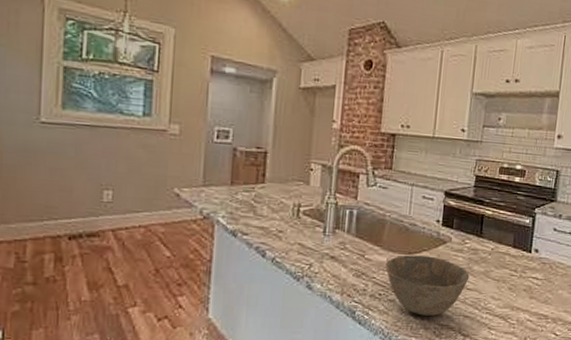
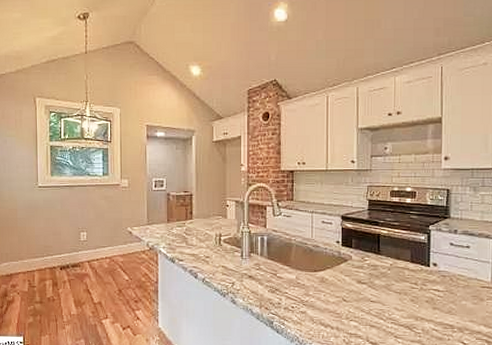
bowl: present [385,255,470,316] -> none [294,272,372,326]

